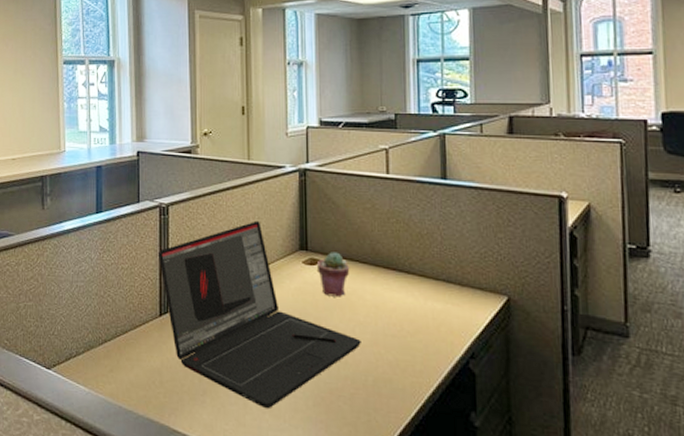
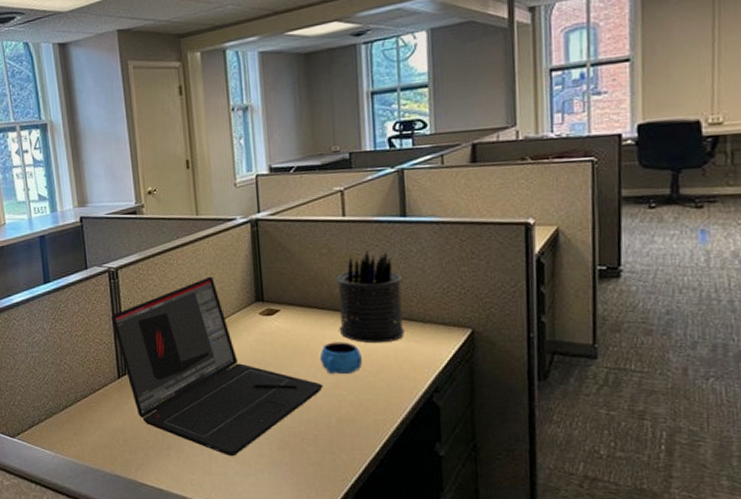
potted succulent: present [316,252,350,297] -> none [273,300,309,345]
mug: none [359,297,402,332] -> present [319,342,363,374]
pen holder: none [377,210,443,303] -> present [335,251,405,344]

